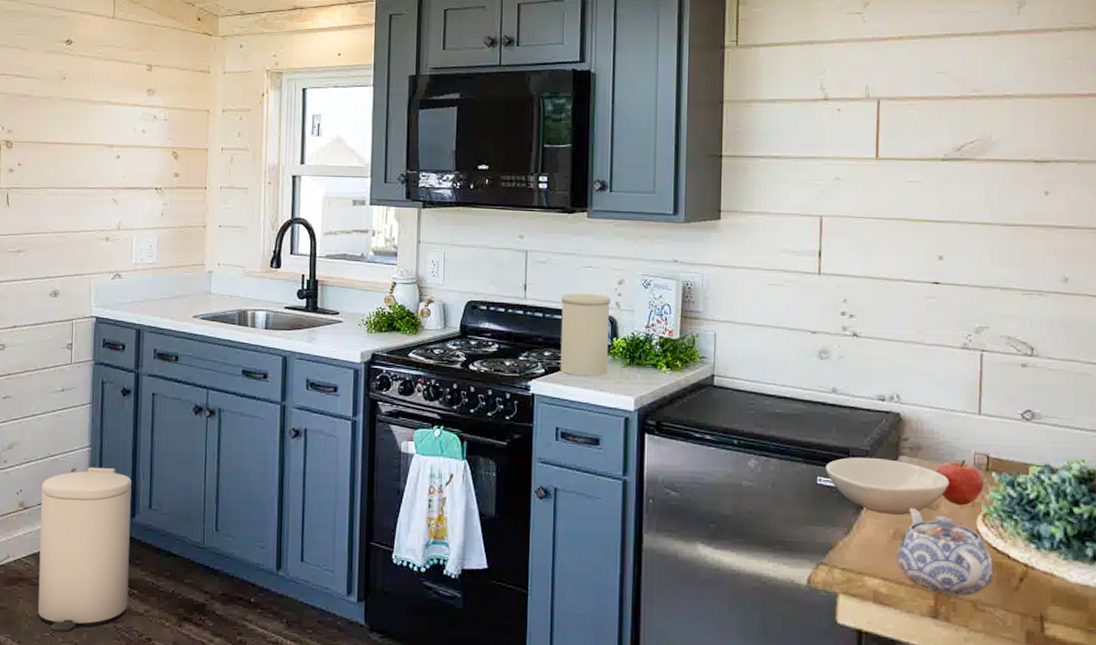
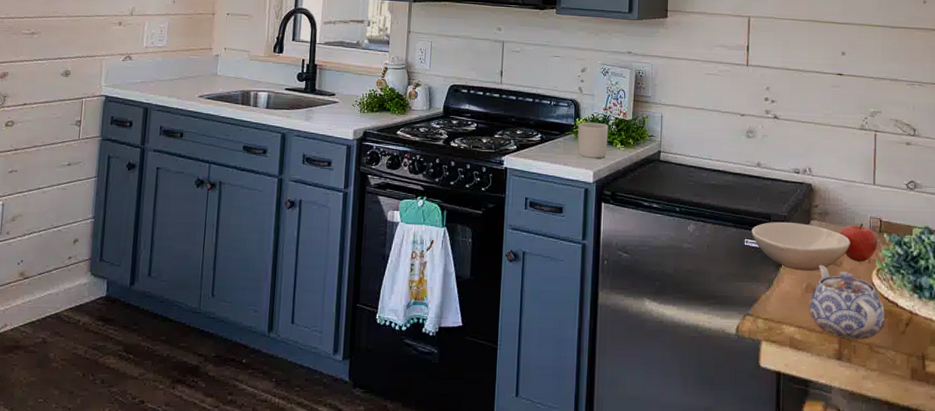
pedal bin: present [37,467,132,633] -> none [32,237,133,398]
canister: present [560,293,610,376] -> none [530,79,574,152]
mug: none [615,341,652,384] -> present [577,122,609,159]

